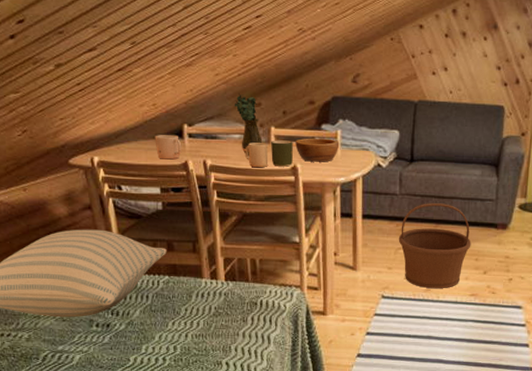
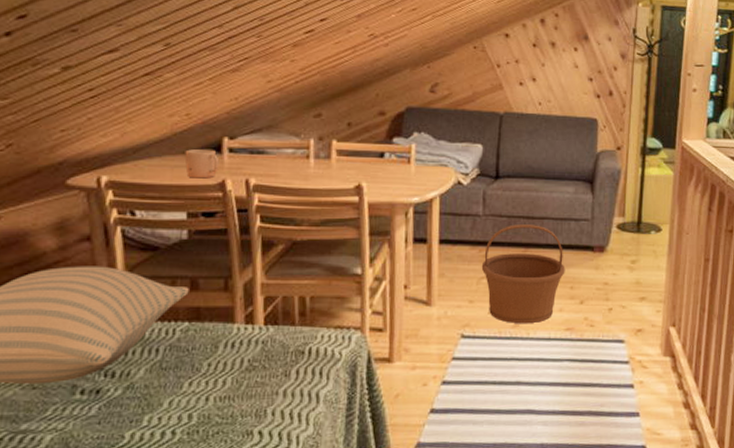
vase: present [234,93,263,157] -> none [288,102,321,175]
cup: present [246,142,269,168] -> none [299,158,328,187]
mug: present [270,140,293,167] -> none [330,155,358,186]
bowl: present [295,138,340,162] -> none [361,152,414,180]

